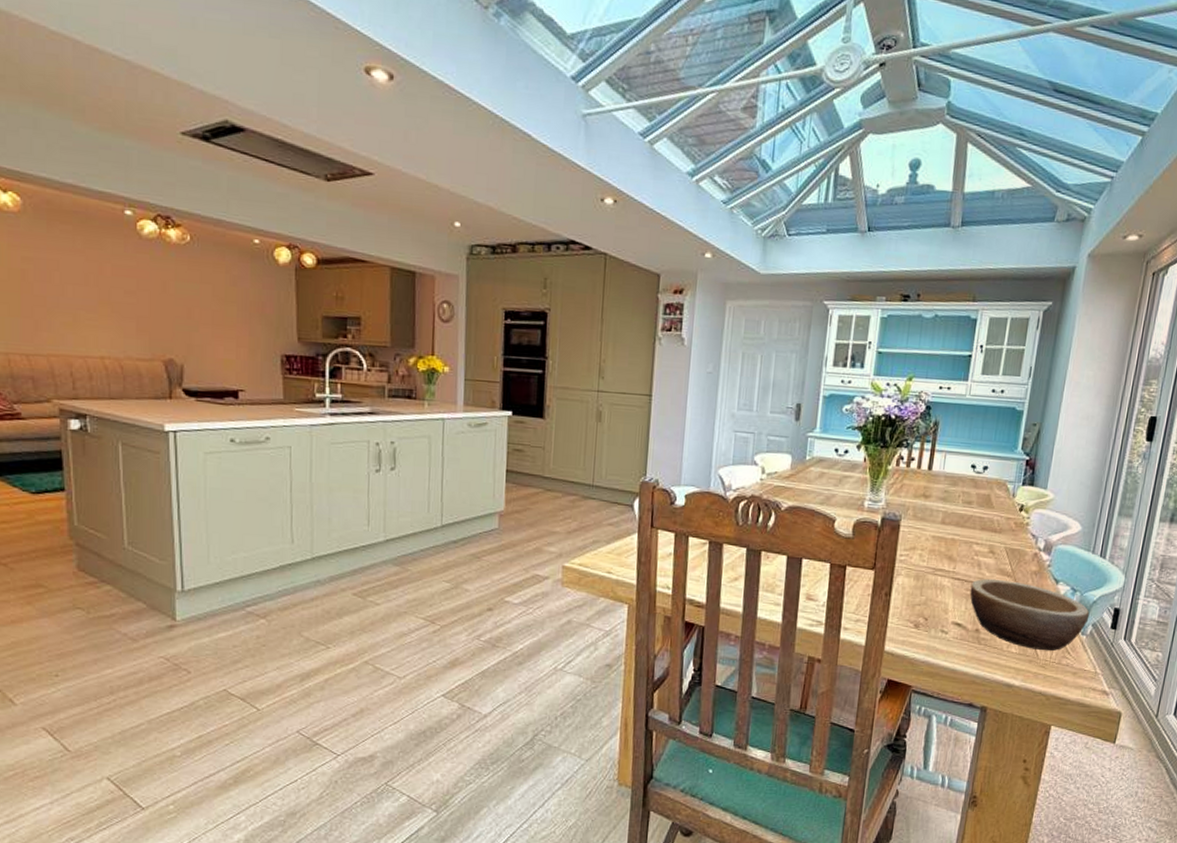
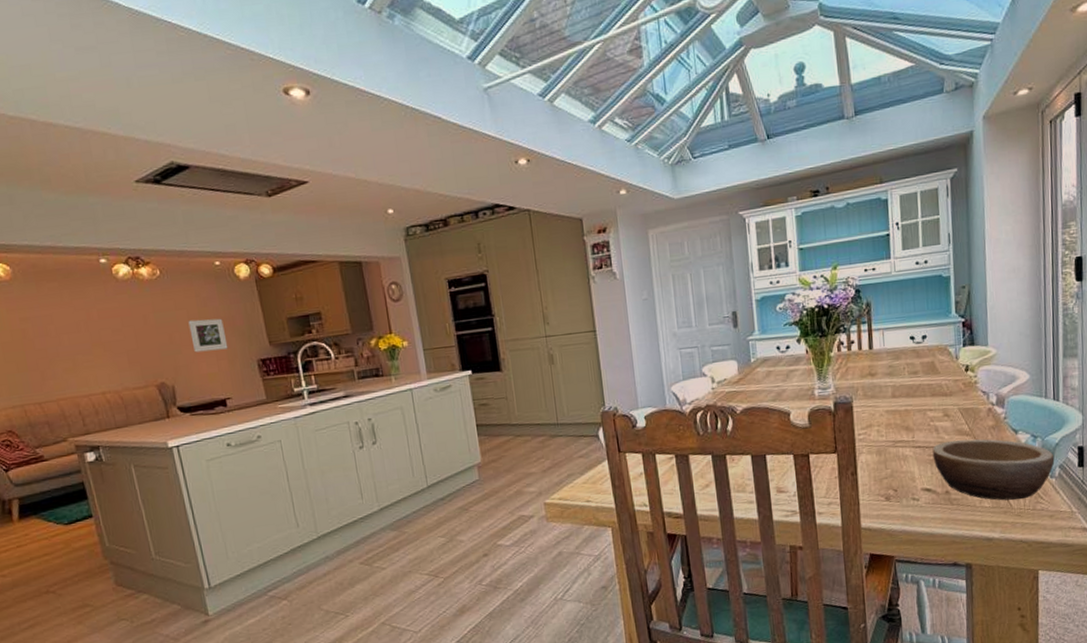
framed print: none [212,297,252,337] -> present [188,318,229,353]

